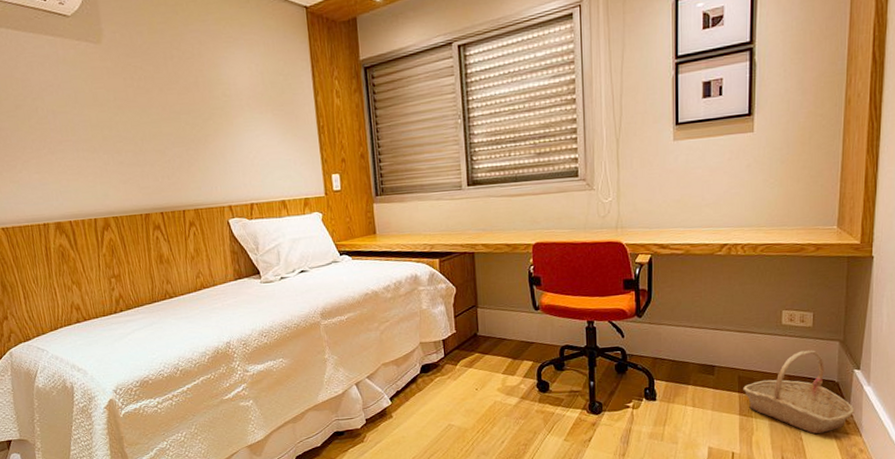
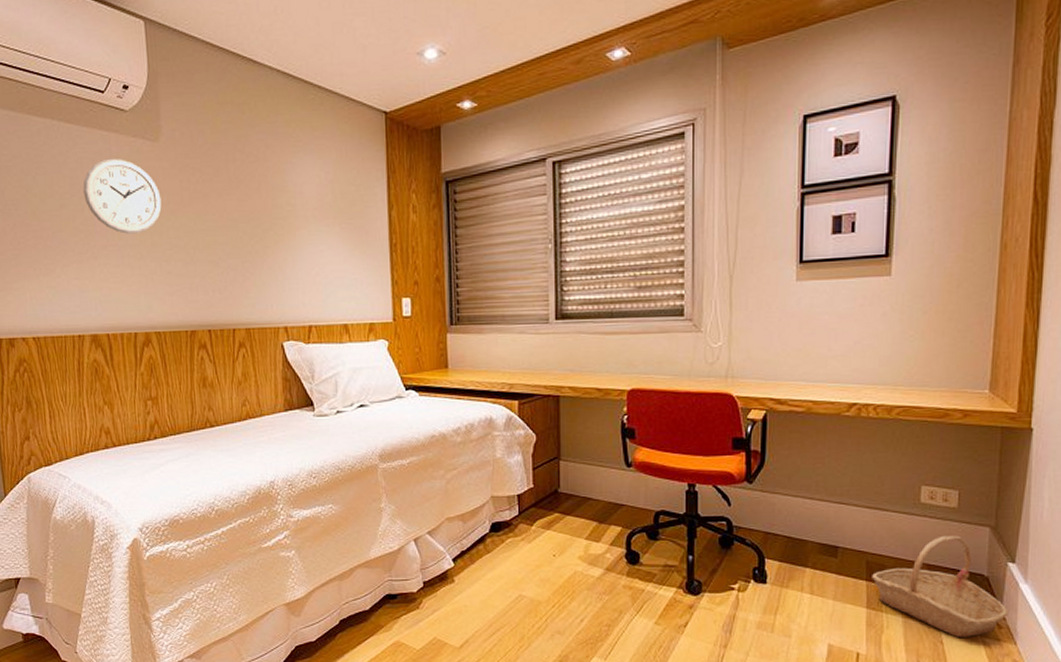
wall clock: none [35,60,109,130] -> present [83,158,162,234]

